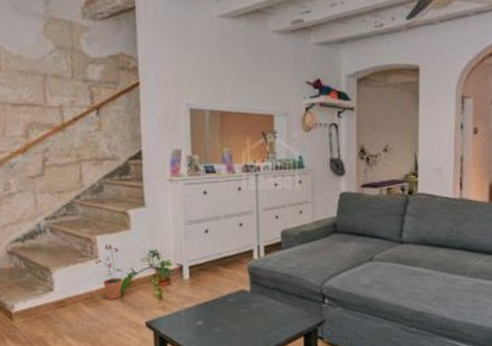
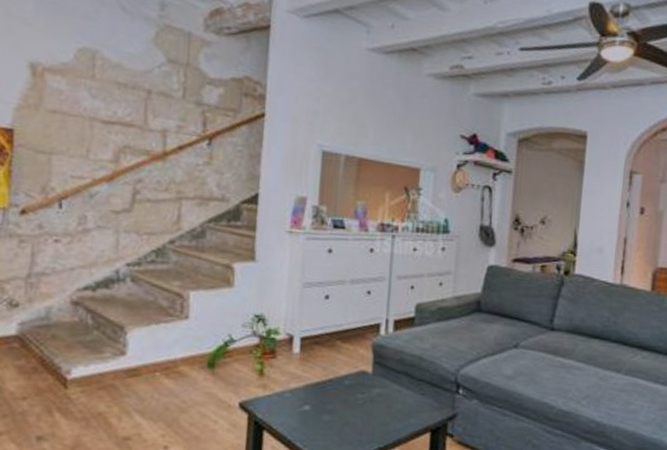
potted plant: present [95,244,123,299] -> none [184,302,218,371]

